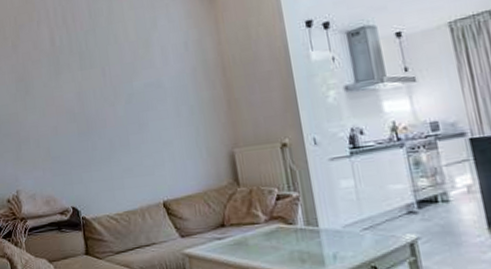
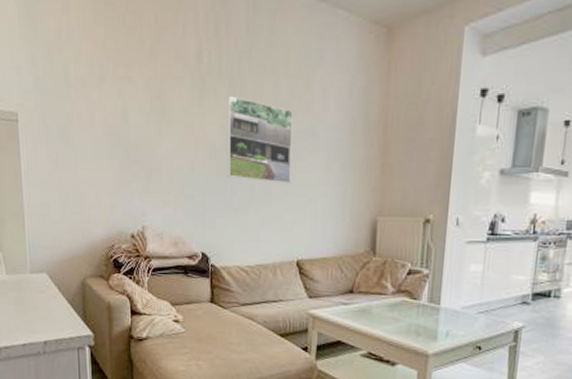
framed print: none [79,67,146,135] -> present [226,95,293,184]

